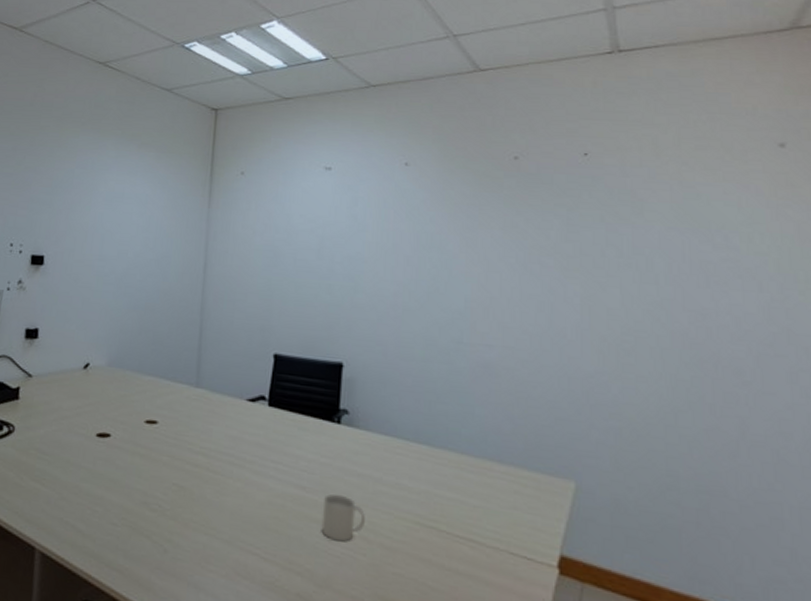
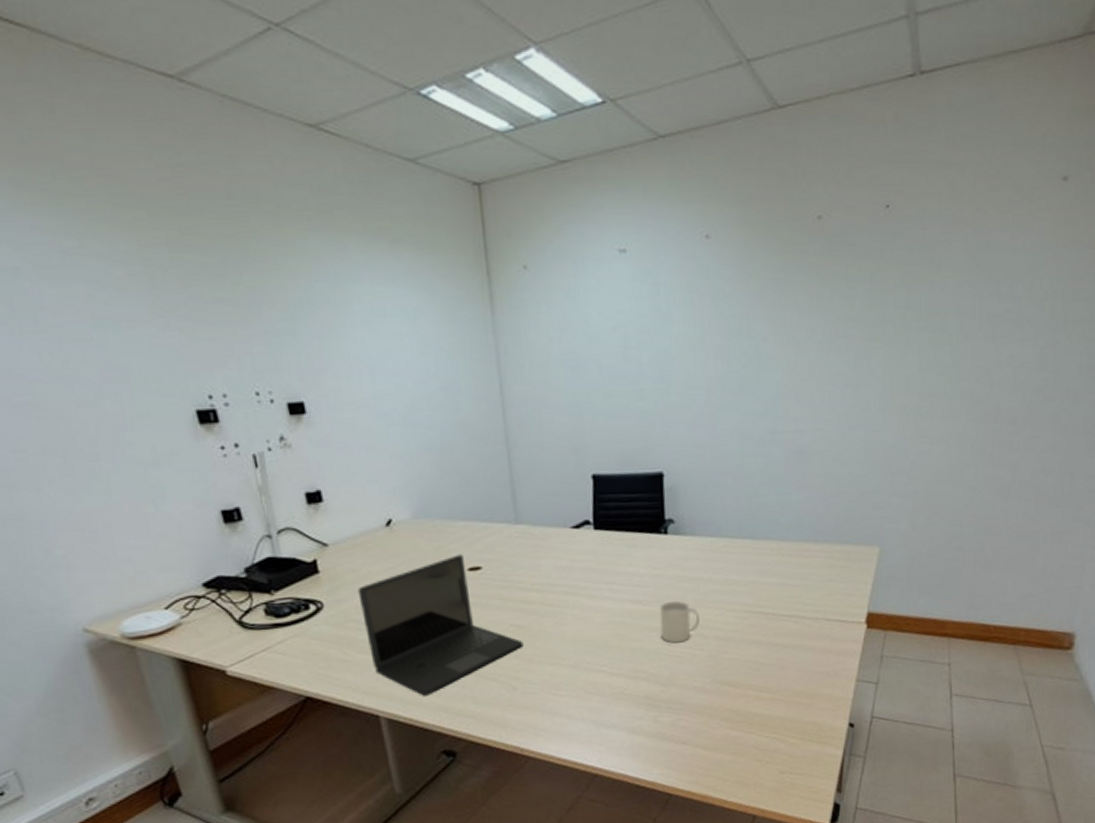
laptop: none [42,405,183,538] -> present [357,554,524,696]

